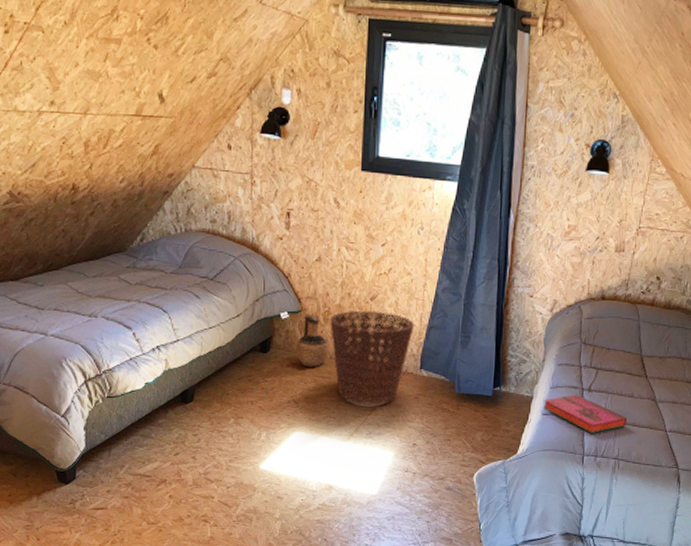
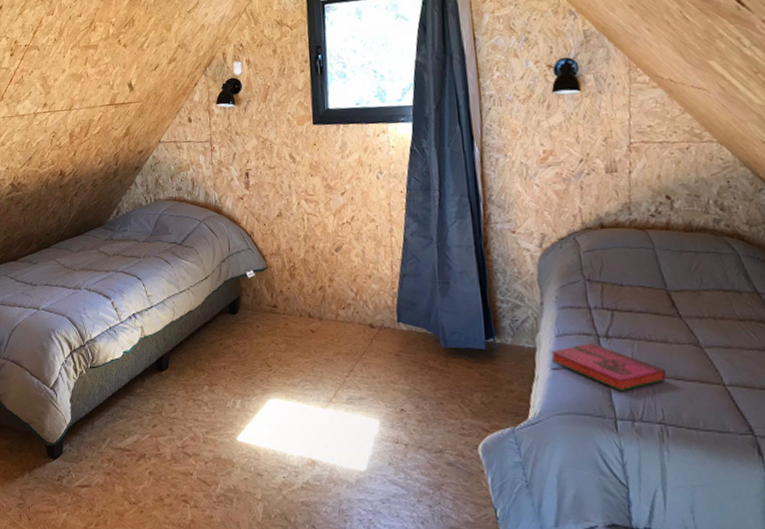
ceramic jug: present [295,313,329,368] -> none [263,270,298,328]
basket: present [330,310,414,407] -> none [296,262,385,367]

